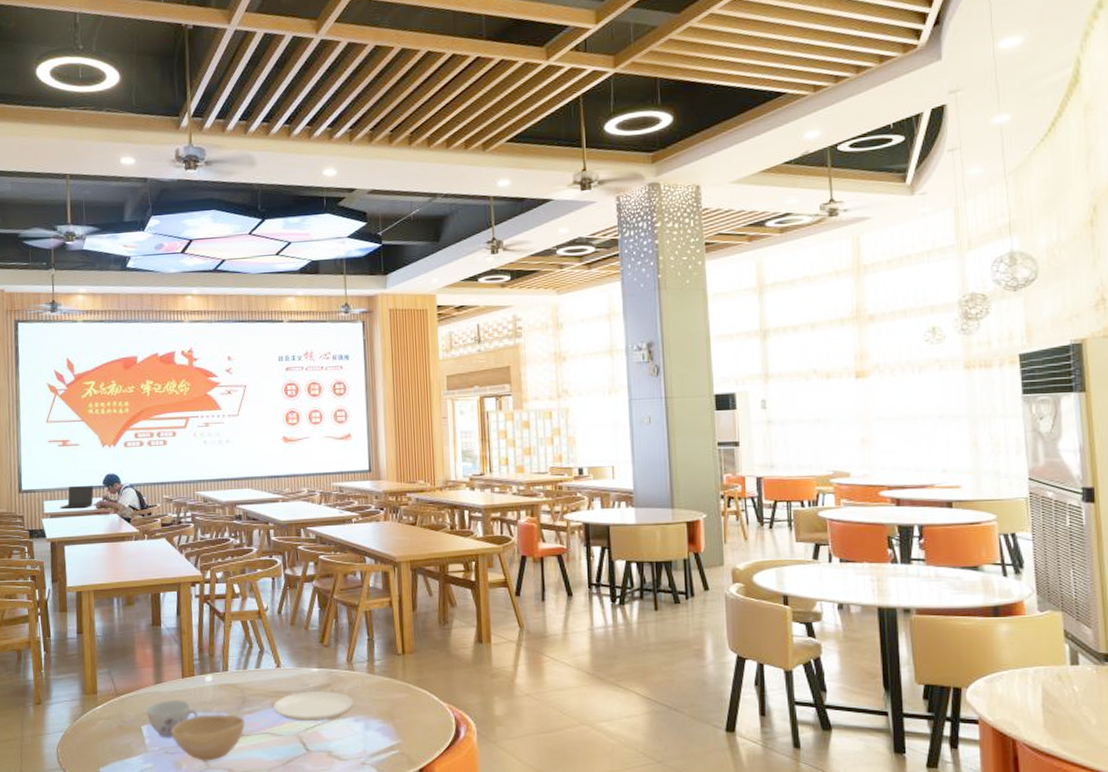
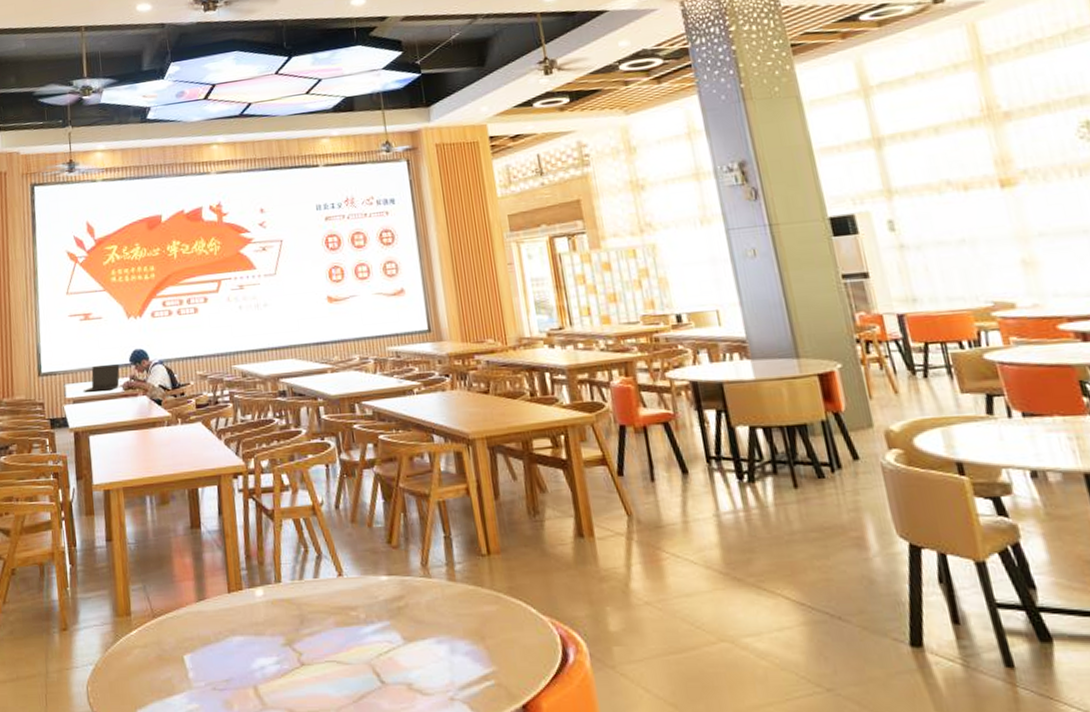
teacup: present [147,699,198,737] -> none [189,620,250,669]
soup bowl: present [171,713,246,761] -> none [218,637,306,699]
plate: present [274,691,354,721] -> none [338,605,434,644]

